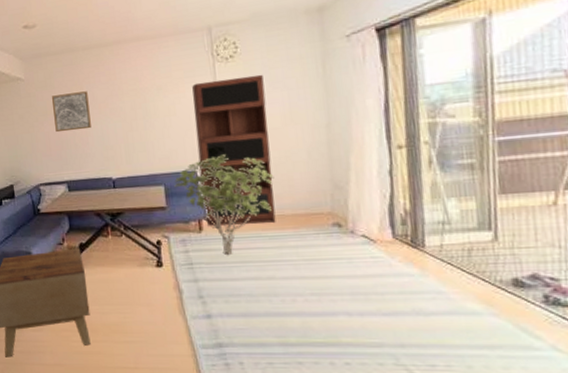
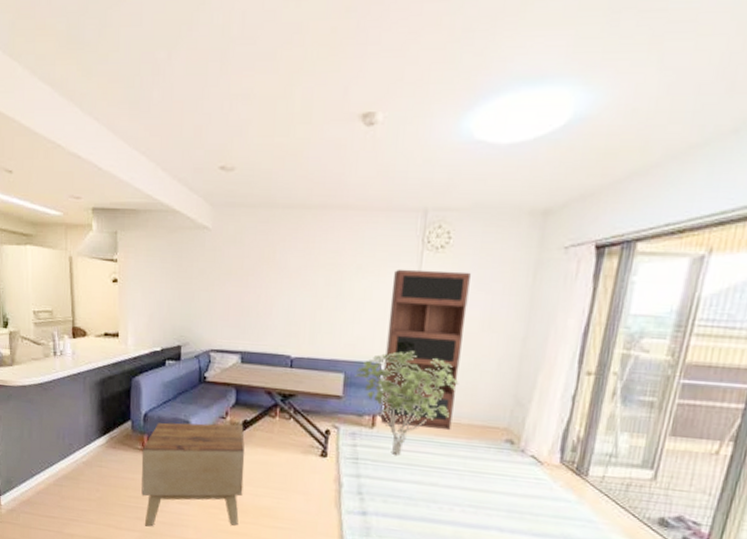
wall art: present [51,91,91,133] -> none [238,254,280,299]

